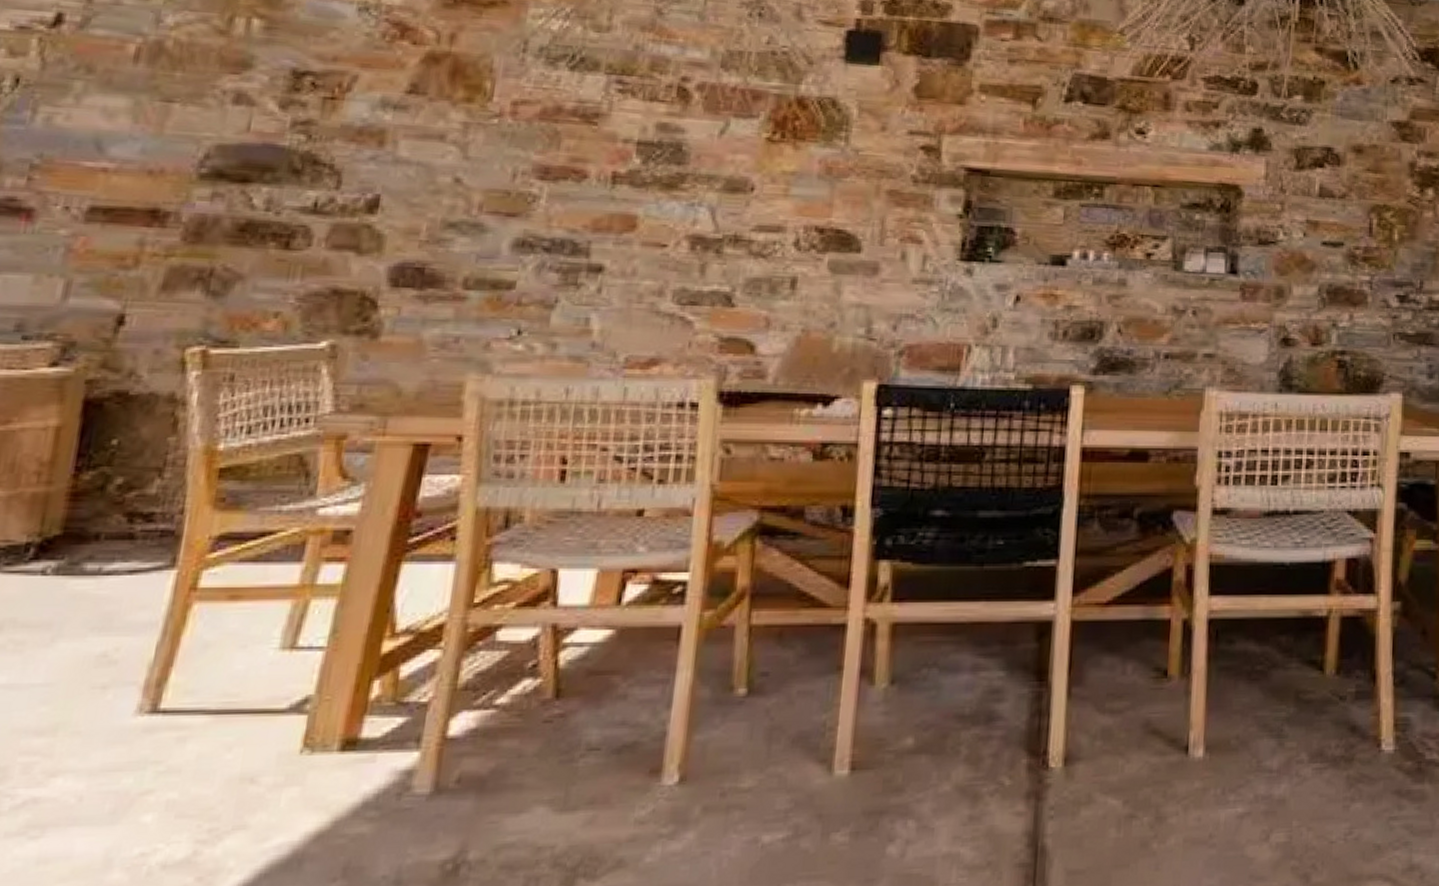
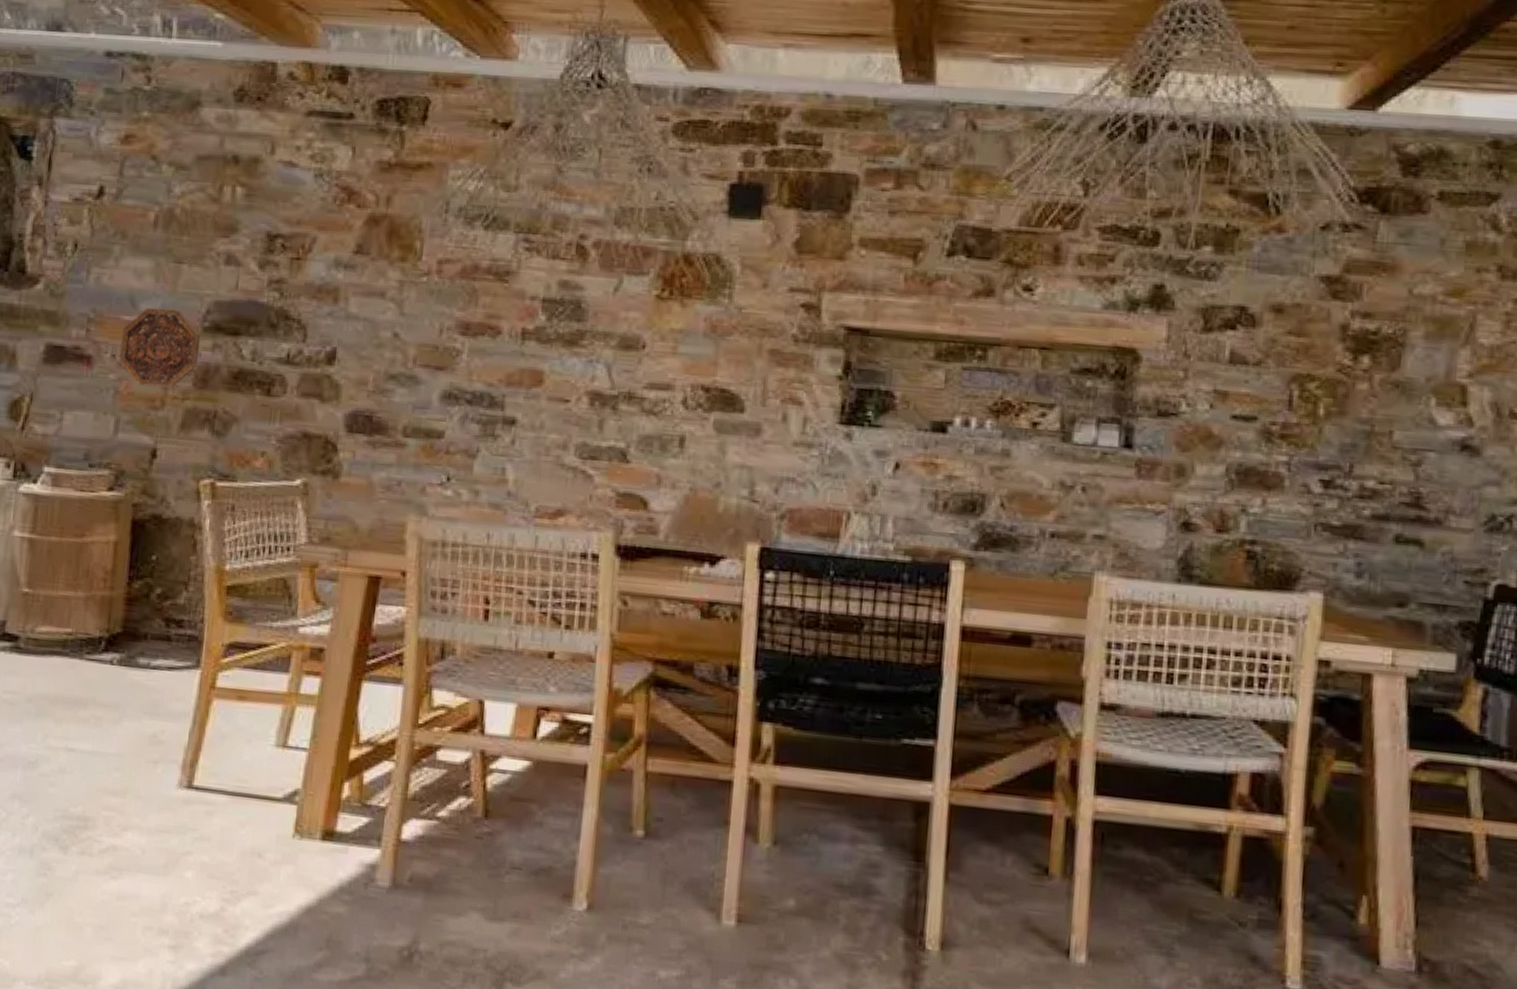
decorative platter: none [74,152,194,244] -> present [119,307,200,388]

